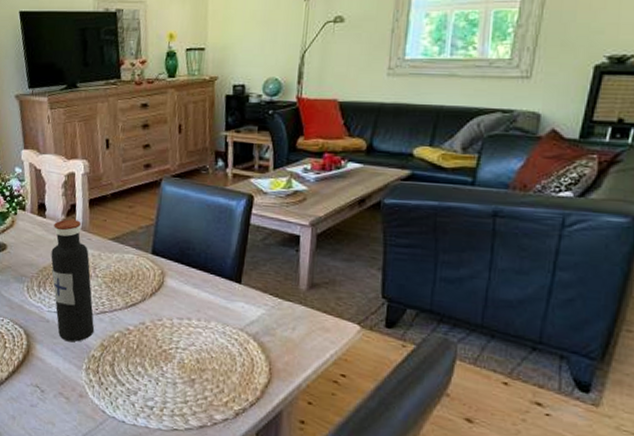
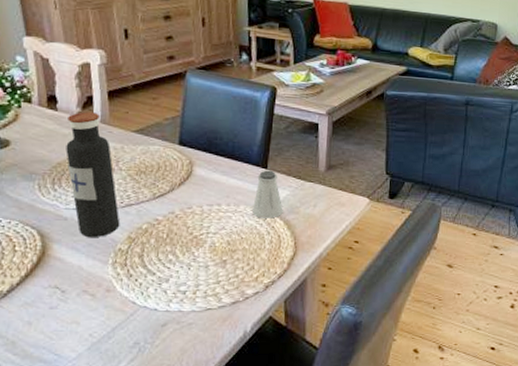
saltshaker: none [224,285,258,339] -> present [252,170,283,219]

